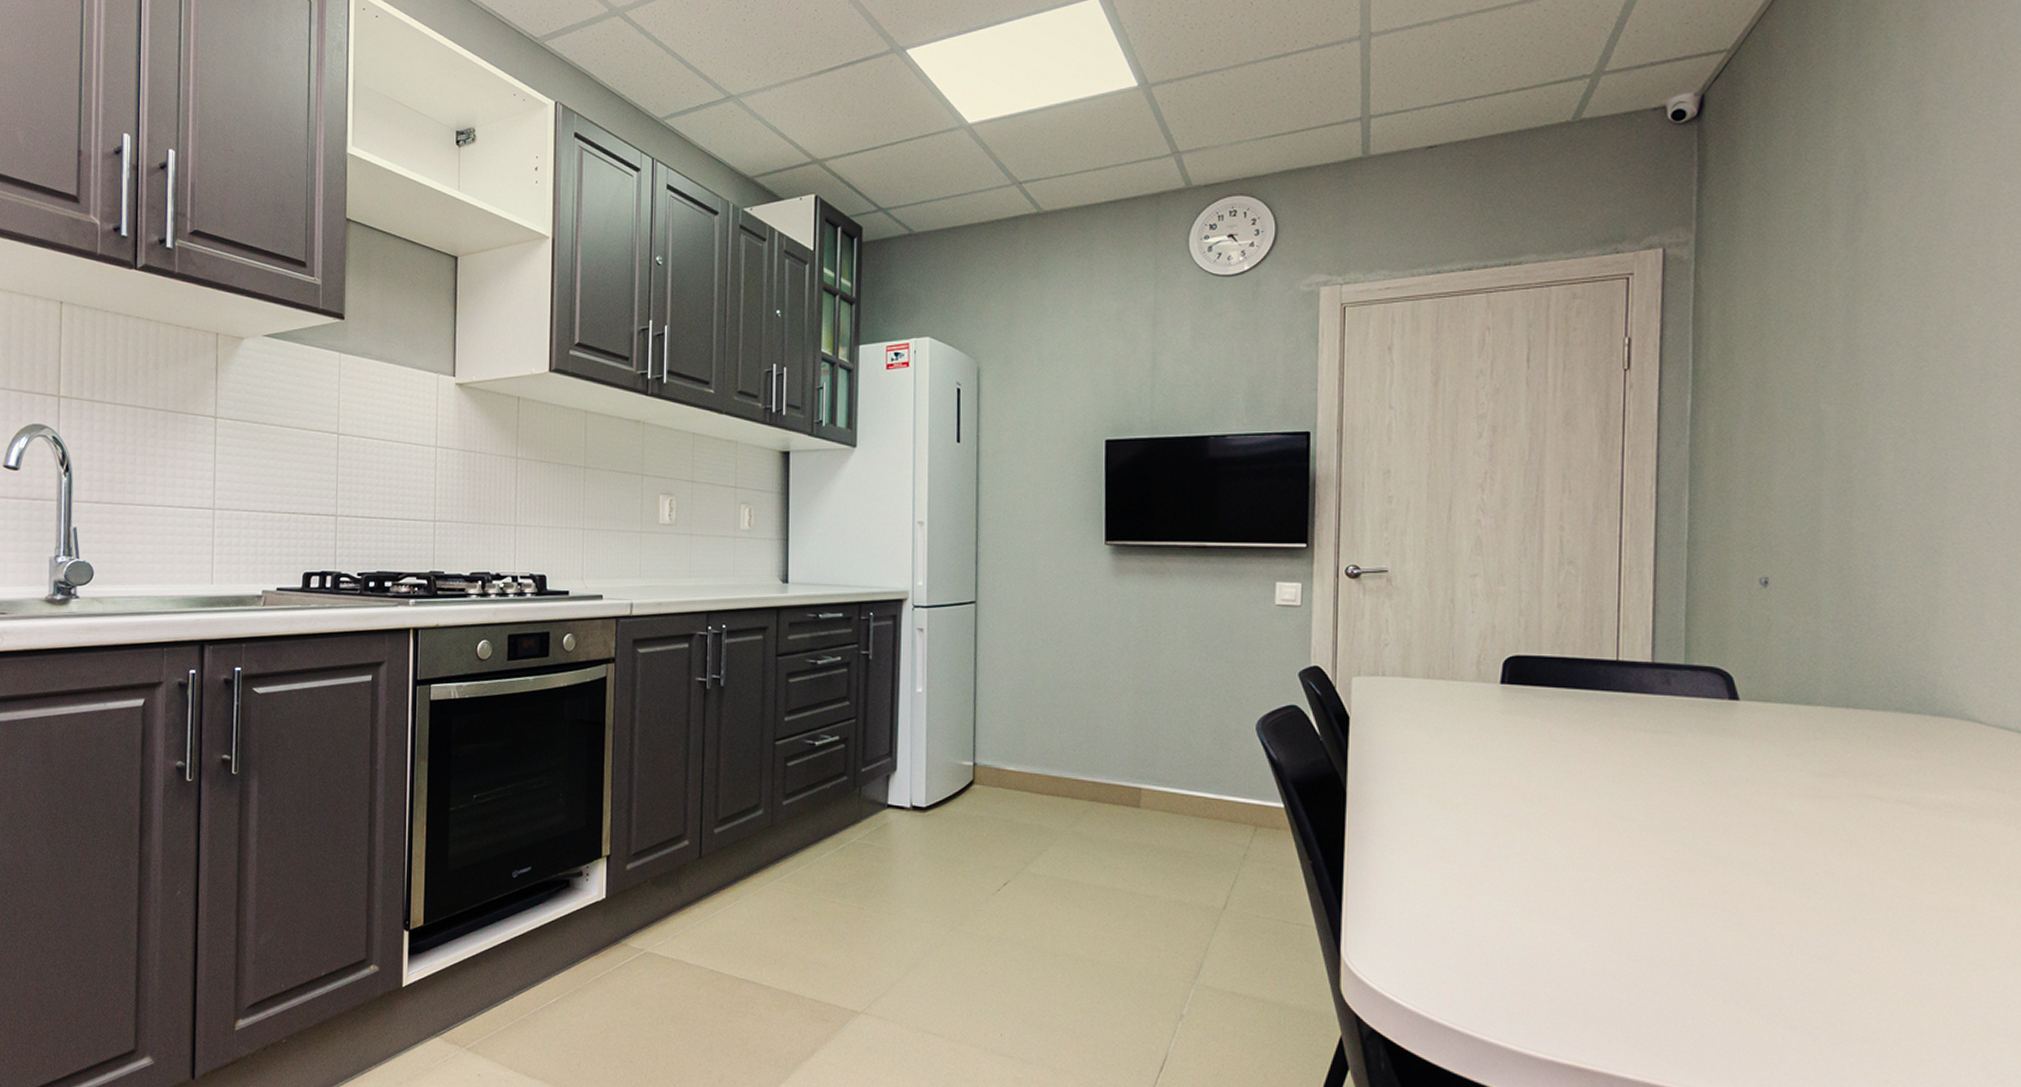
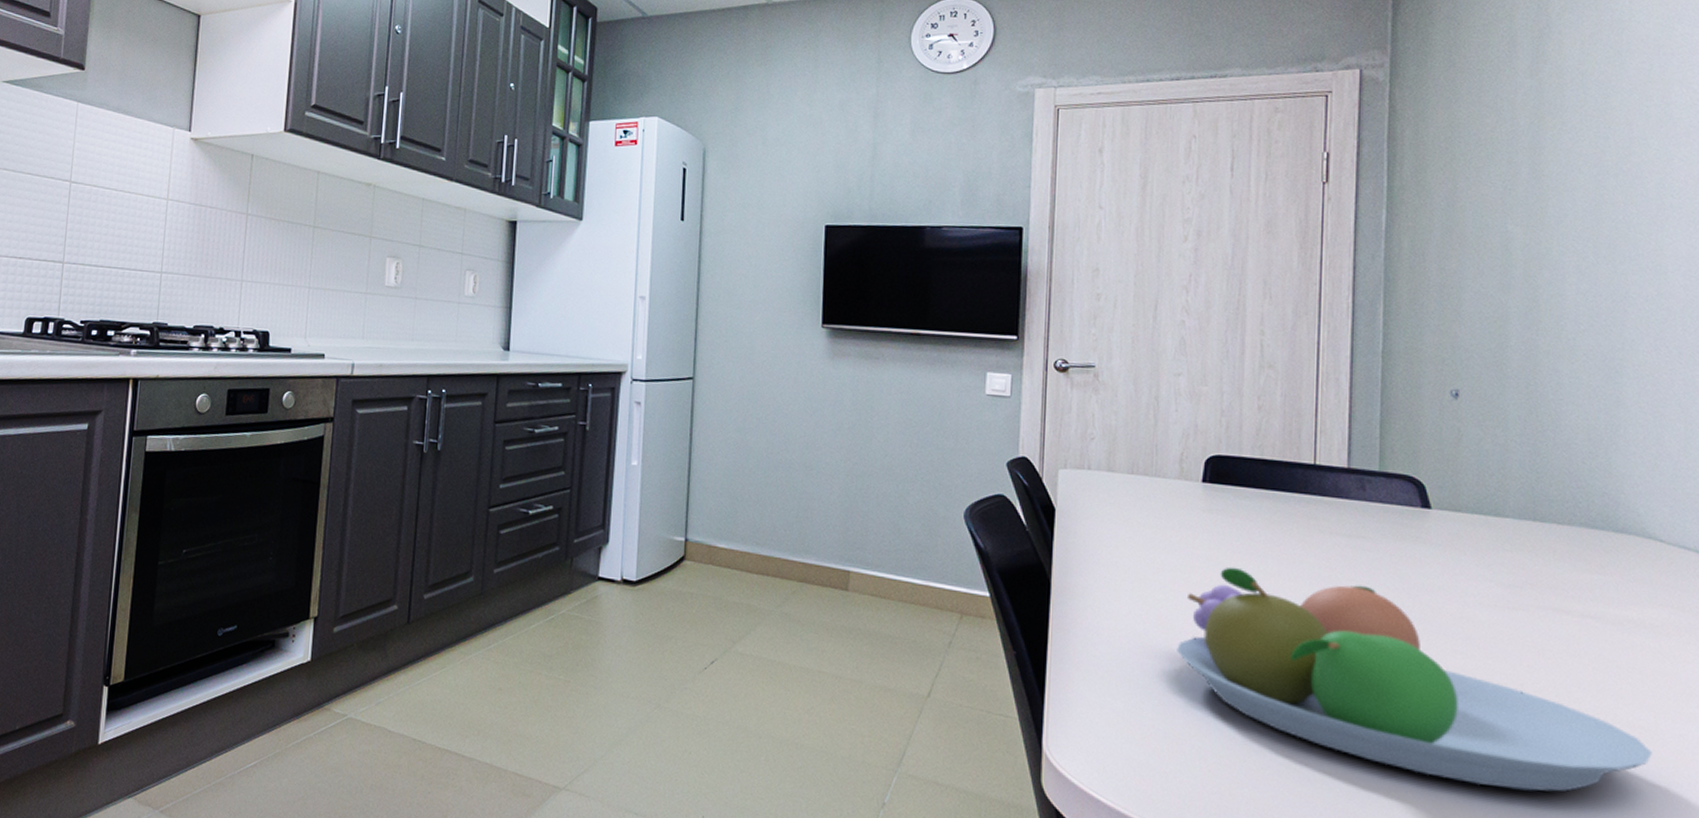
fruit bowl: none [1476,767,1969,979] -> present [1177,567,1652,792]

